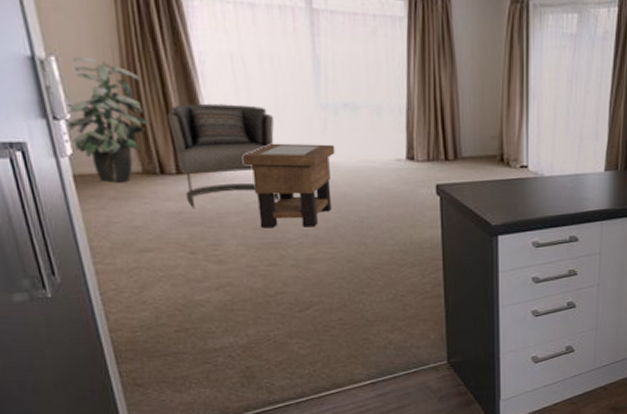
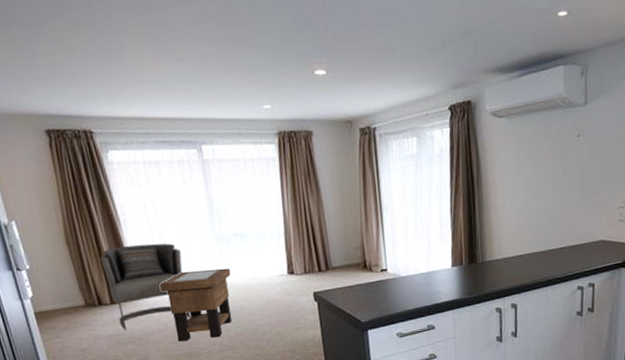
indoor plant: present [67,57,151,183] -> none [26,219,89,317]

